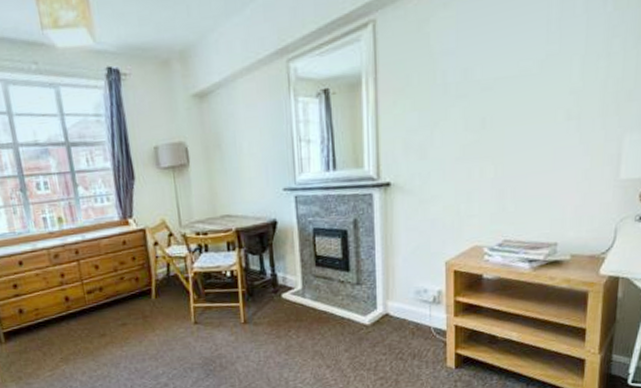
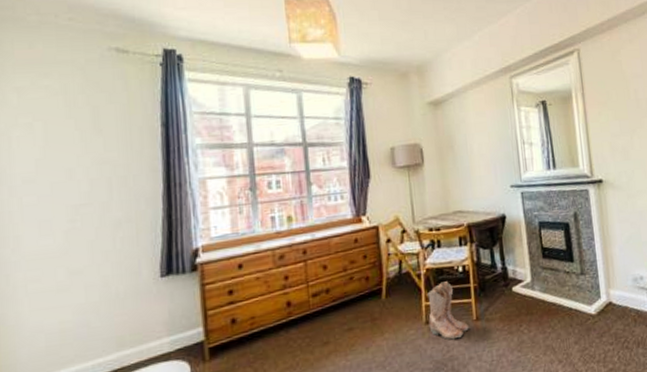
boots: none [195,285,238,340] -> present [427,281,470,340]

